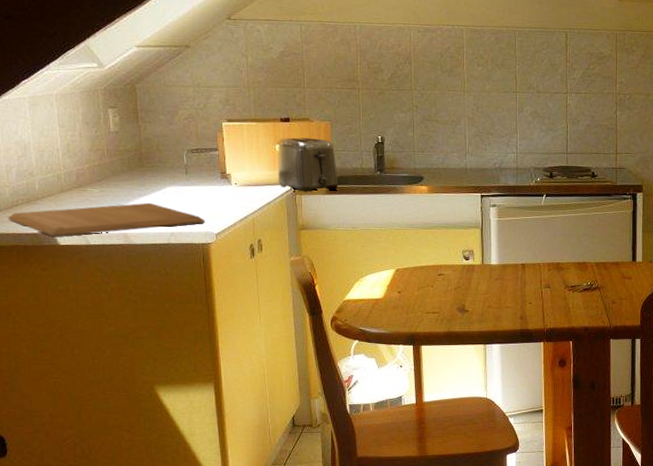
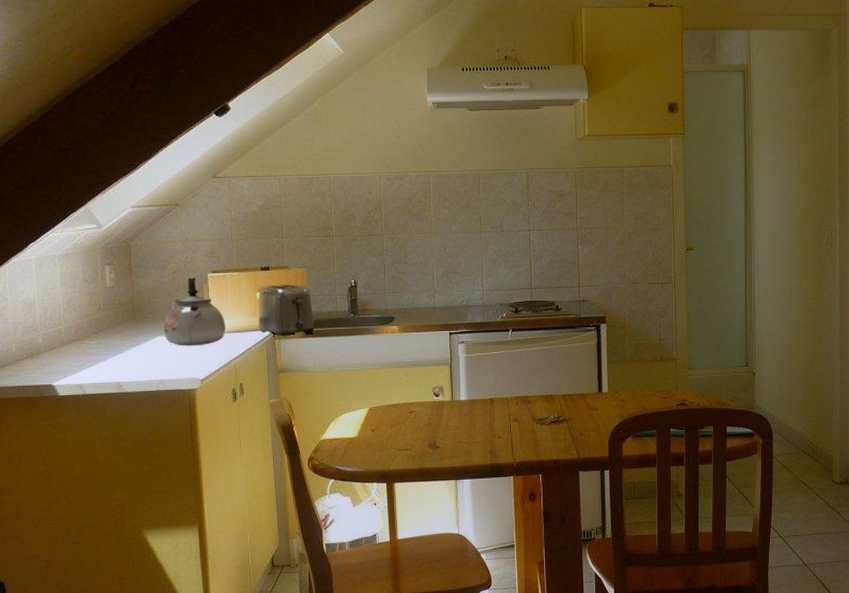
chopping board: present [8,202,206,238] -> none [14,352,192,389]
kettle: none [174,126,243,198] -> present [164,278,226,346]

